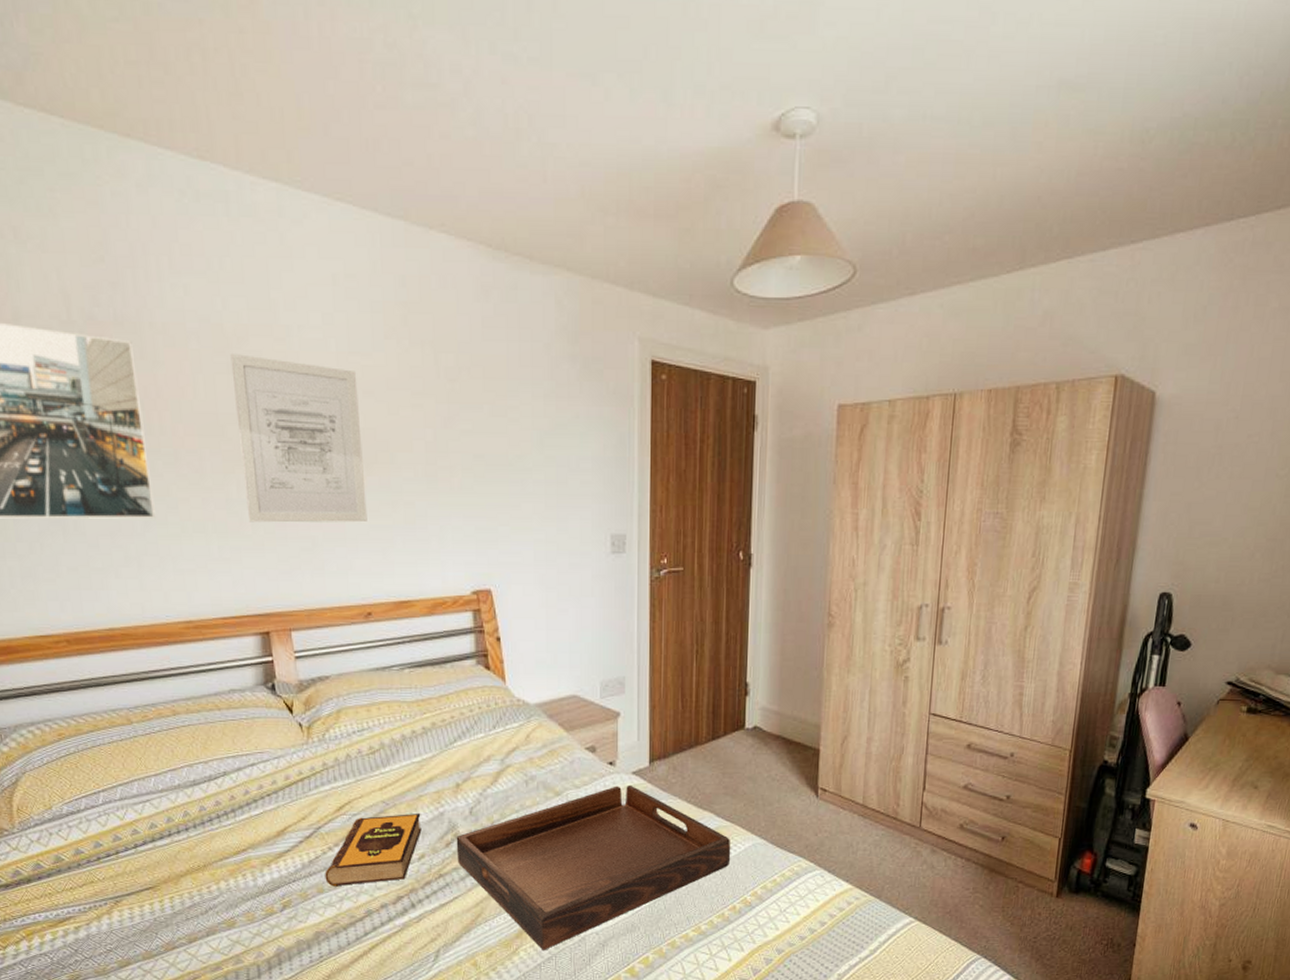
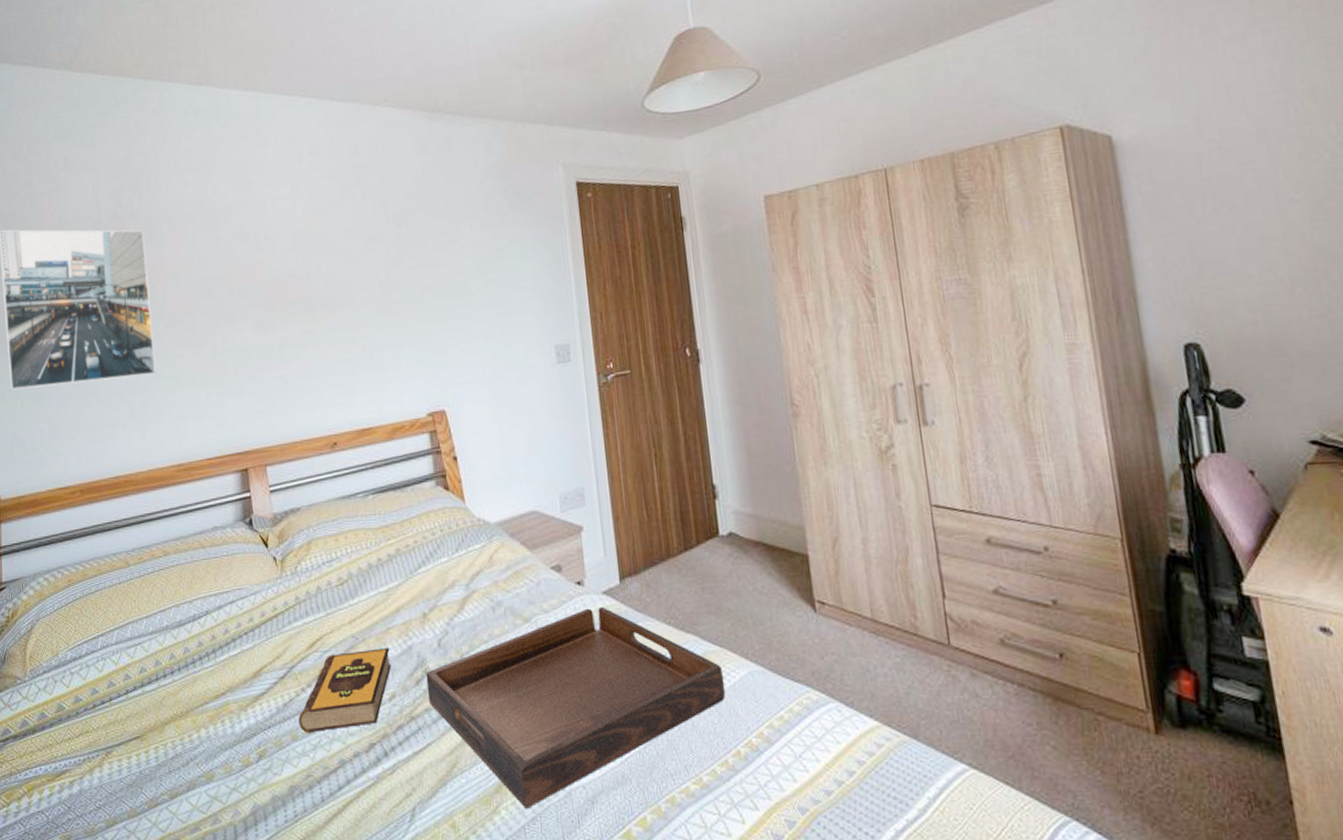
wall art: present [230,354,367,523] -> none [218,227,331,369]

